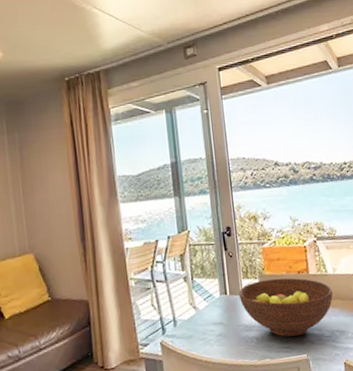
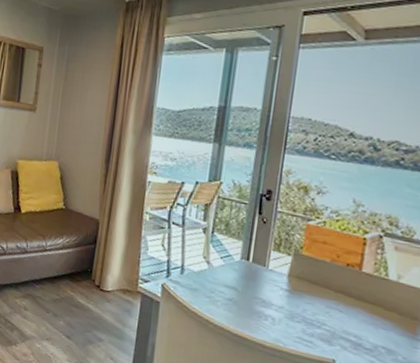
fruit bowl: present [239,278,333,337] -> none [263,258,389,336]

